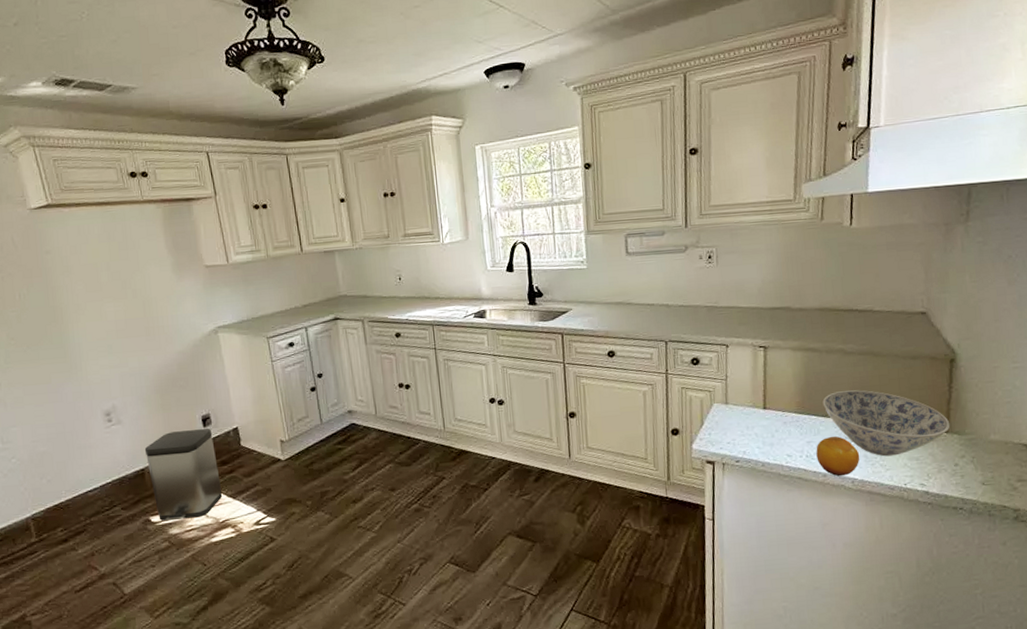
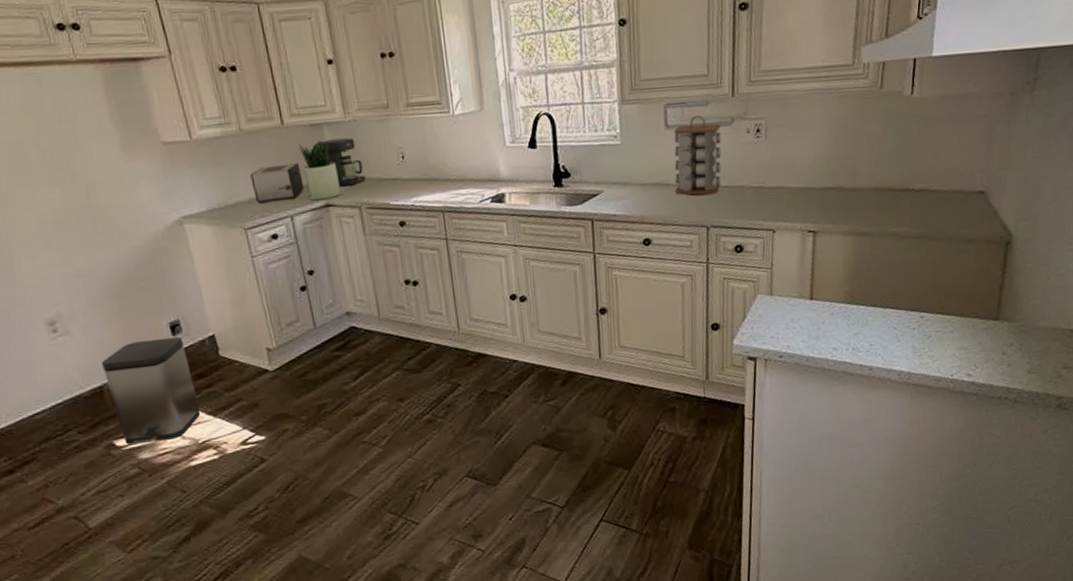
toaster: none [274,283,317,316] -> present [250,163,304,203]
planter: none [314,264,351,315] -> present [299,140,345,201]
coffee maker: none [326,262,369,303] -> present [314,137,367,187]
spice rack: none [634,244,677,314] -> present [673,115,722,196]
fruit: present [816,436,860,477] -> none [863,327,908,369]
bowl: present [822,390,950,457] -> none [872,276,1001,347]

